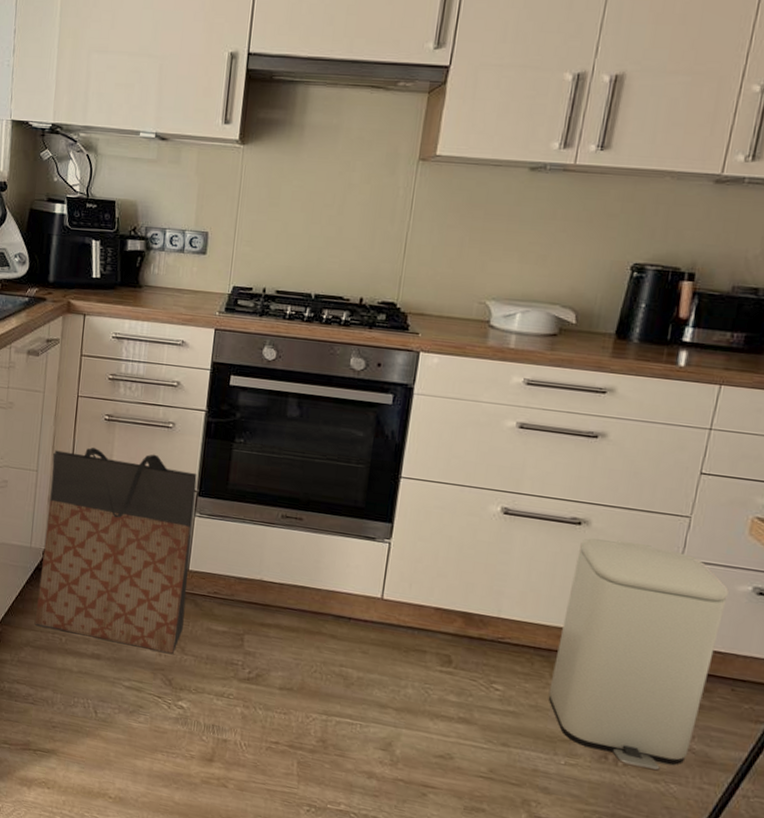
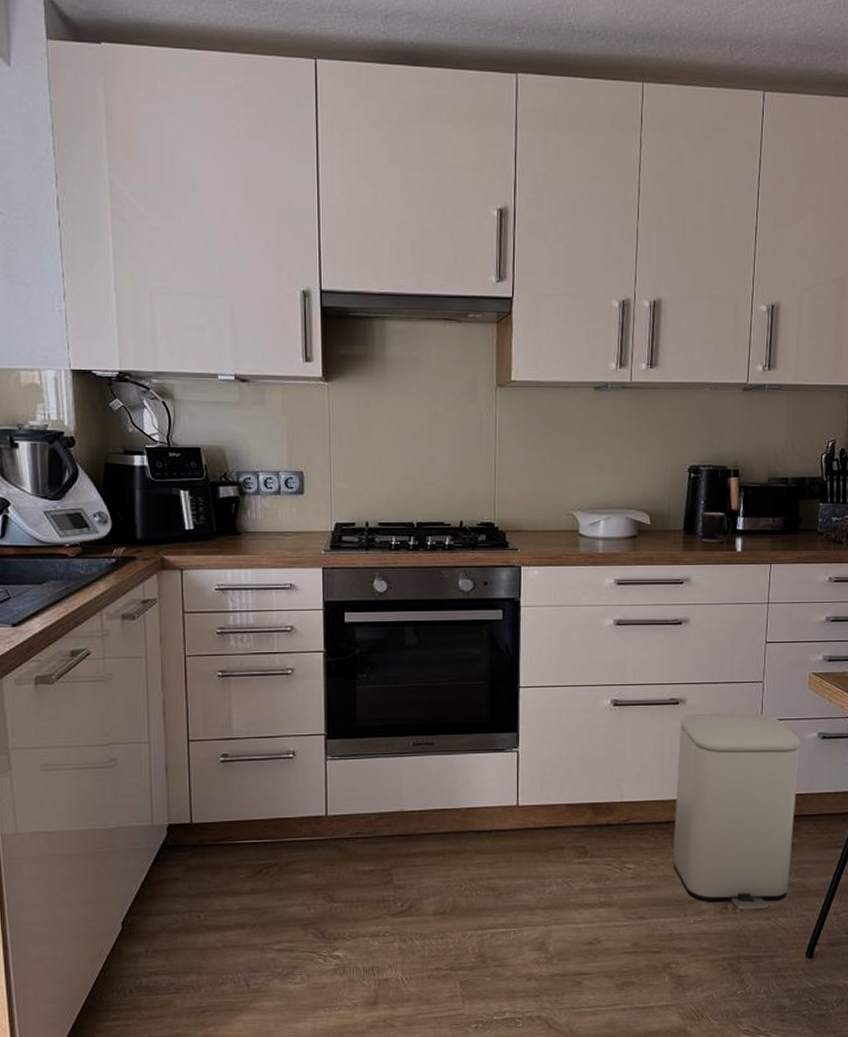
bag: present [34,447,197,654] -> none [165,704,329,908]
mug: none [636,317,678,354] -> present [701,512,733,543]

